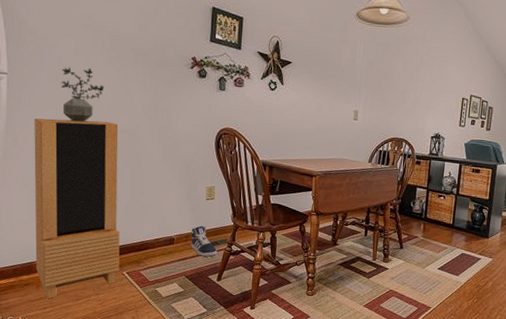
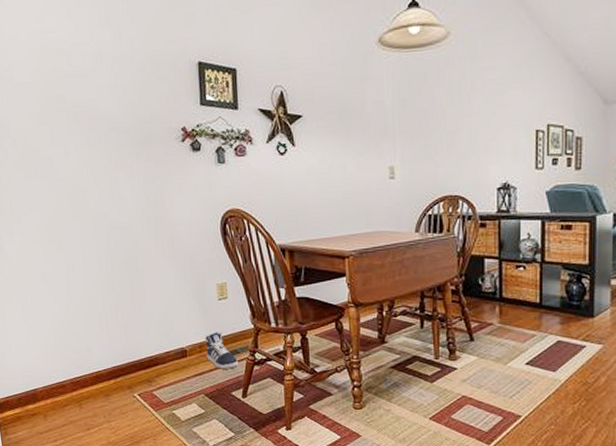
storage cabinet: present [34,118,120,299] -> none [18,218,129,430]
potted plant: present [60,66,105,122] -> none [39,158,88,223]

